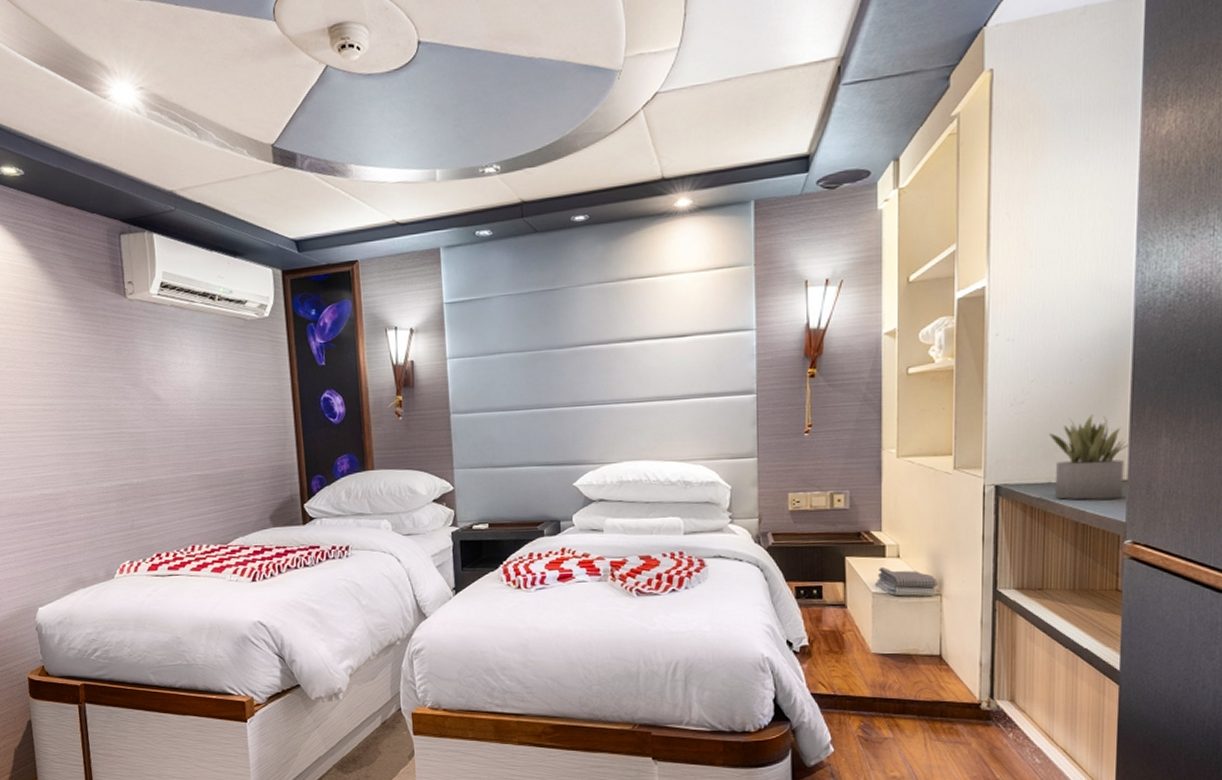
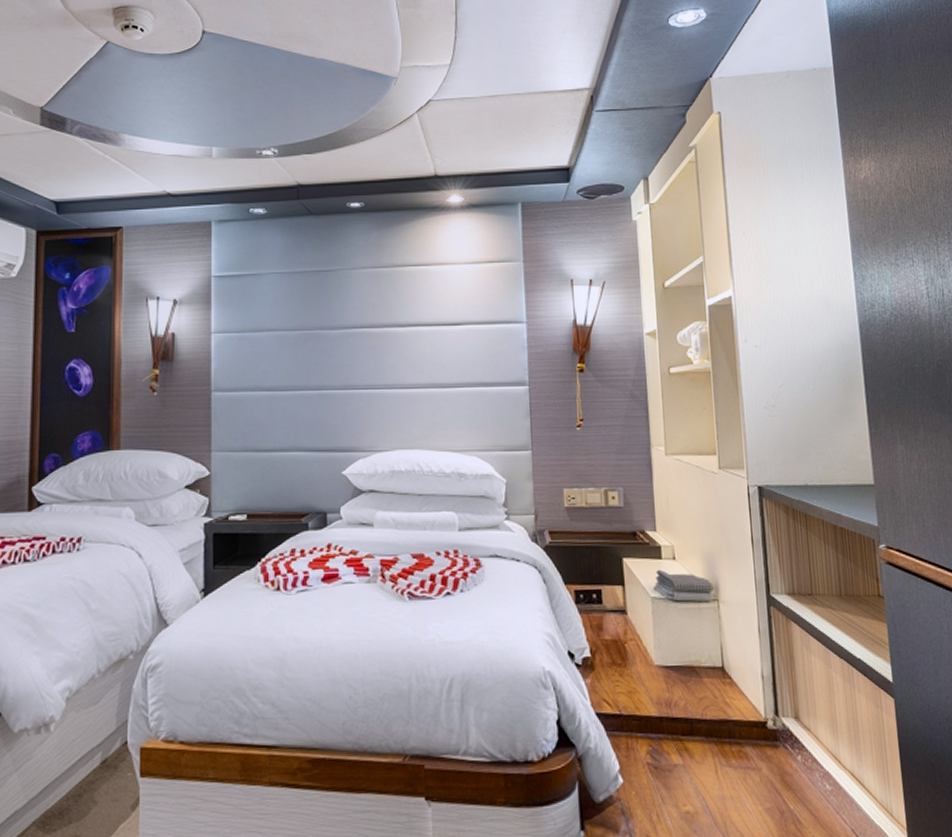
succulent plant: present [1049,415,1128,500] -> none [801,420,872,503]

